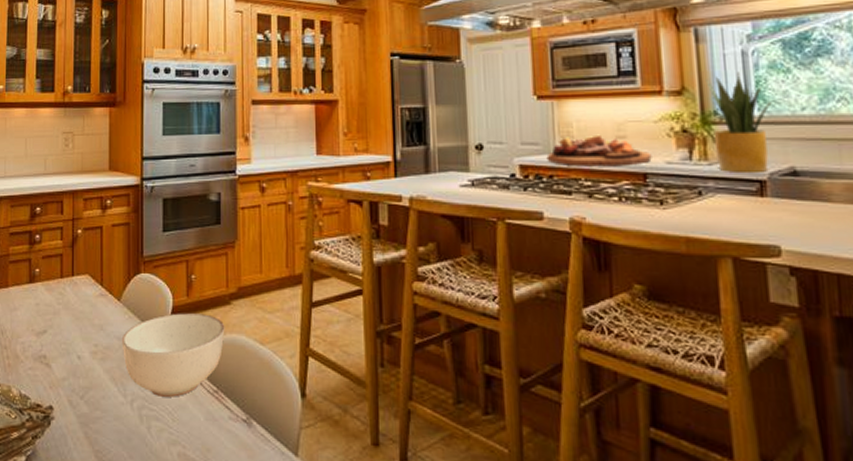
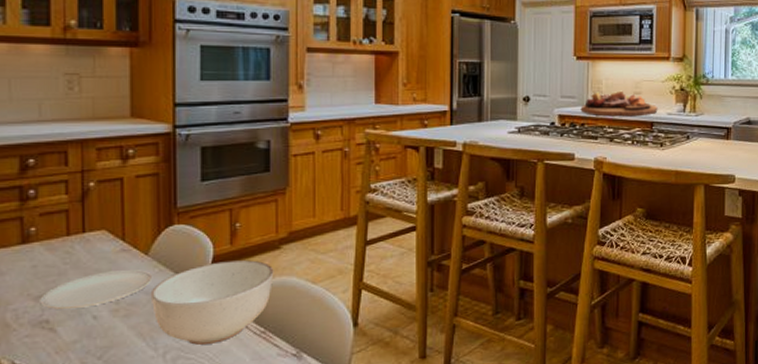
plate: none [40,314,124,348] -> present [40,270,153,310]
planter: present [705,71,772,174] -> none [700,45,741,123]

